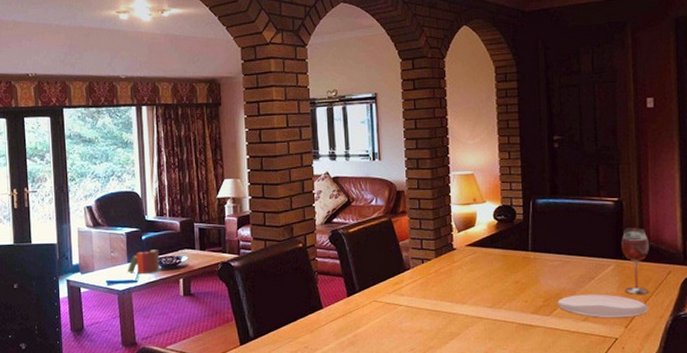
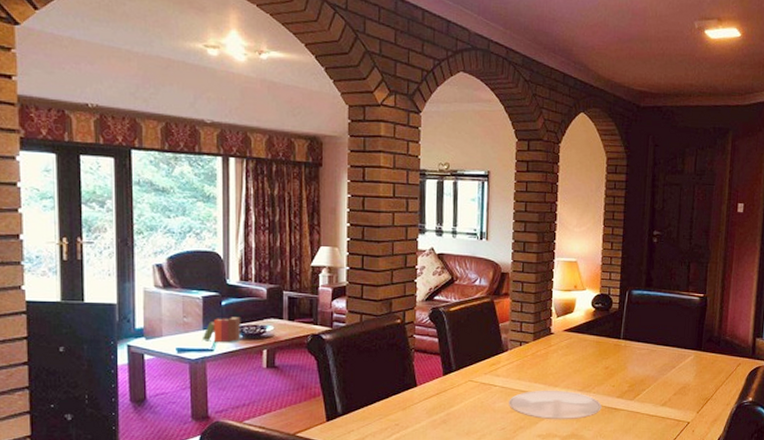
plate: none [416,307,515,339] -> present [509,390,602,420]
plate: present [557,294,648,320] -> none [641,381,718,405]
wineglass: present [621,227,649,294] -> none [701,322,725,383]

